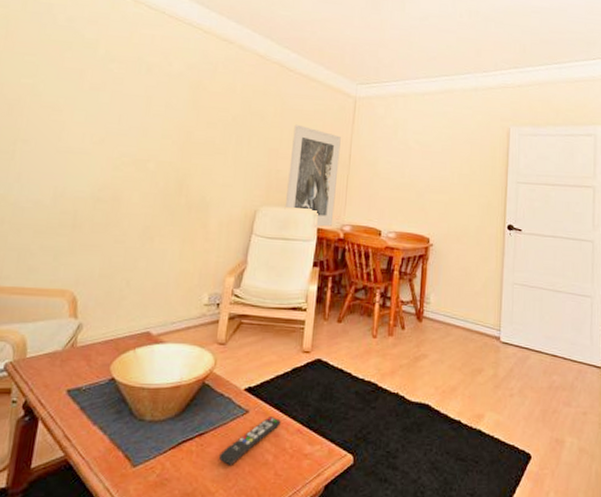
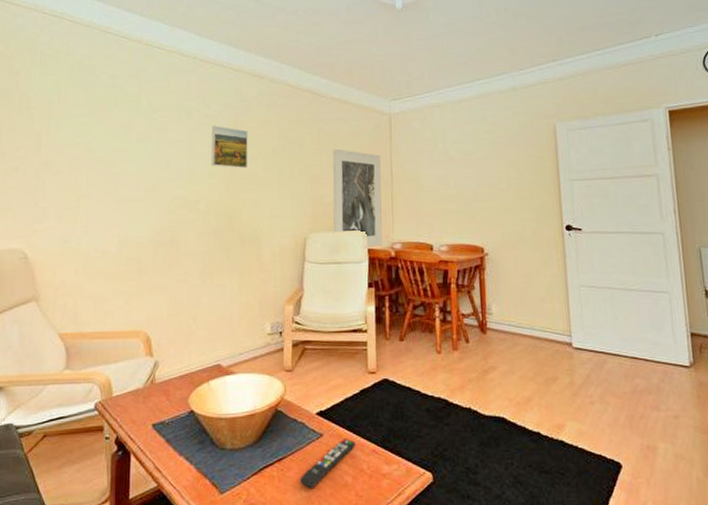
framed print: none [167,85,210,133] -> present [211,125,248,169]

